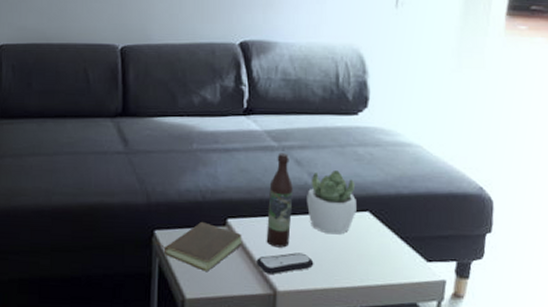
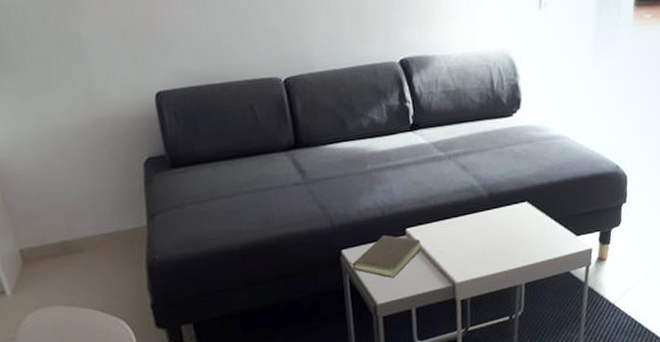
remote control: present [256,253,314,274] -> none [435,247,485,270]
wine bottle: present [266,153,293,248] -> none [440,160,463,246]
succulent plant: present [307,170,357,235] -> none [473,169,517,227]

